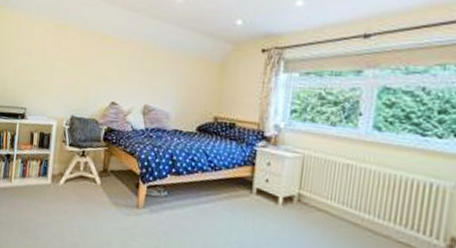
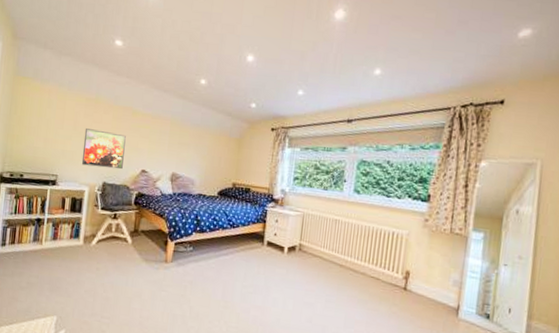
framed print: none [50,57,95,102] -> present [82,128,126,170]

